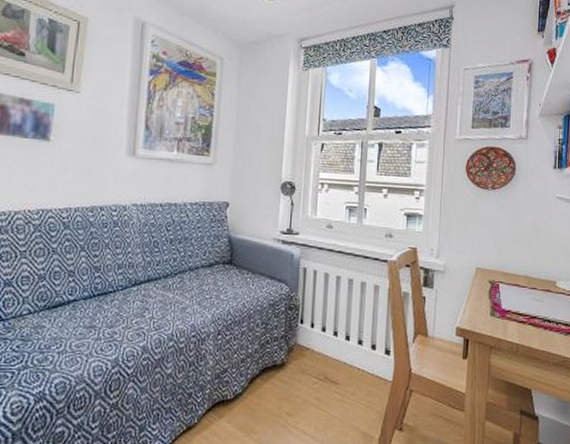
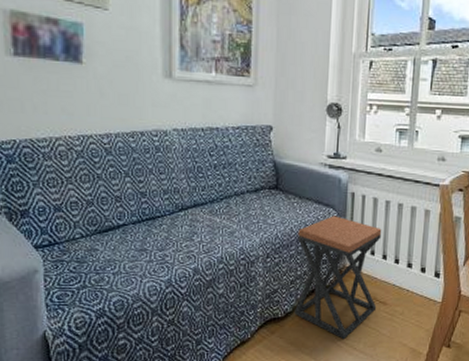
stool: none [244,291,333,422] -> present [295,215,382,339]

